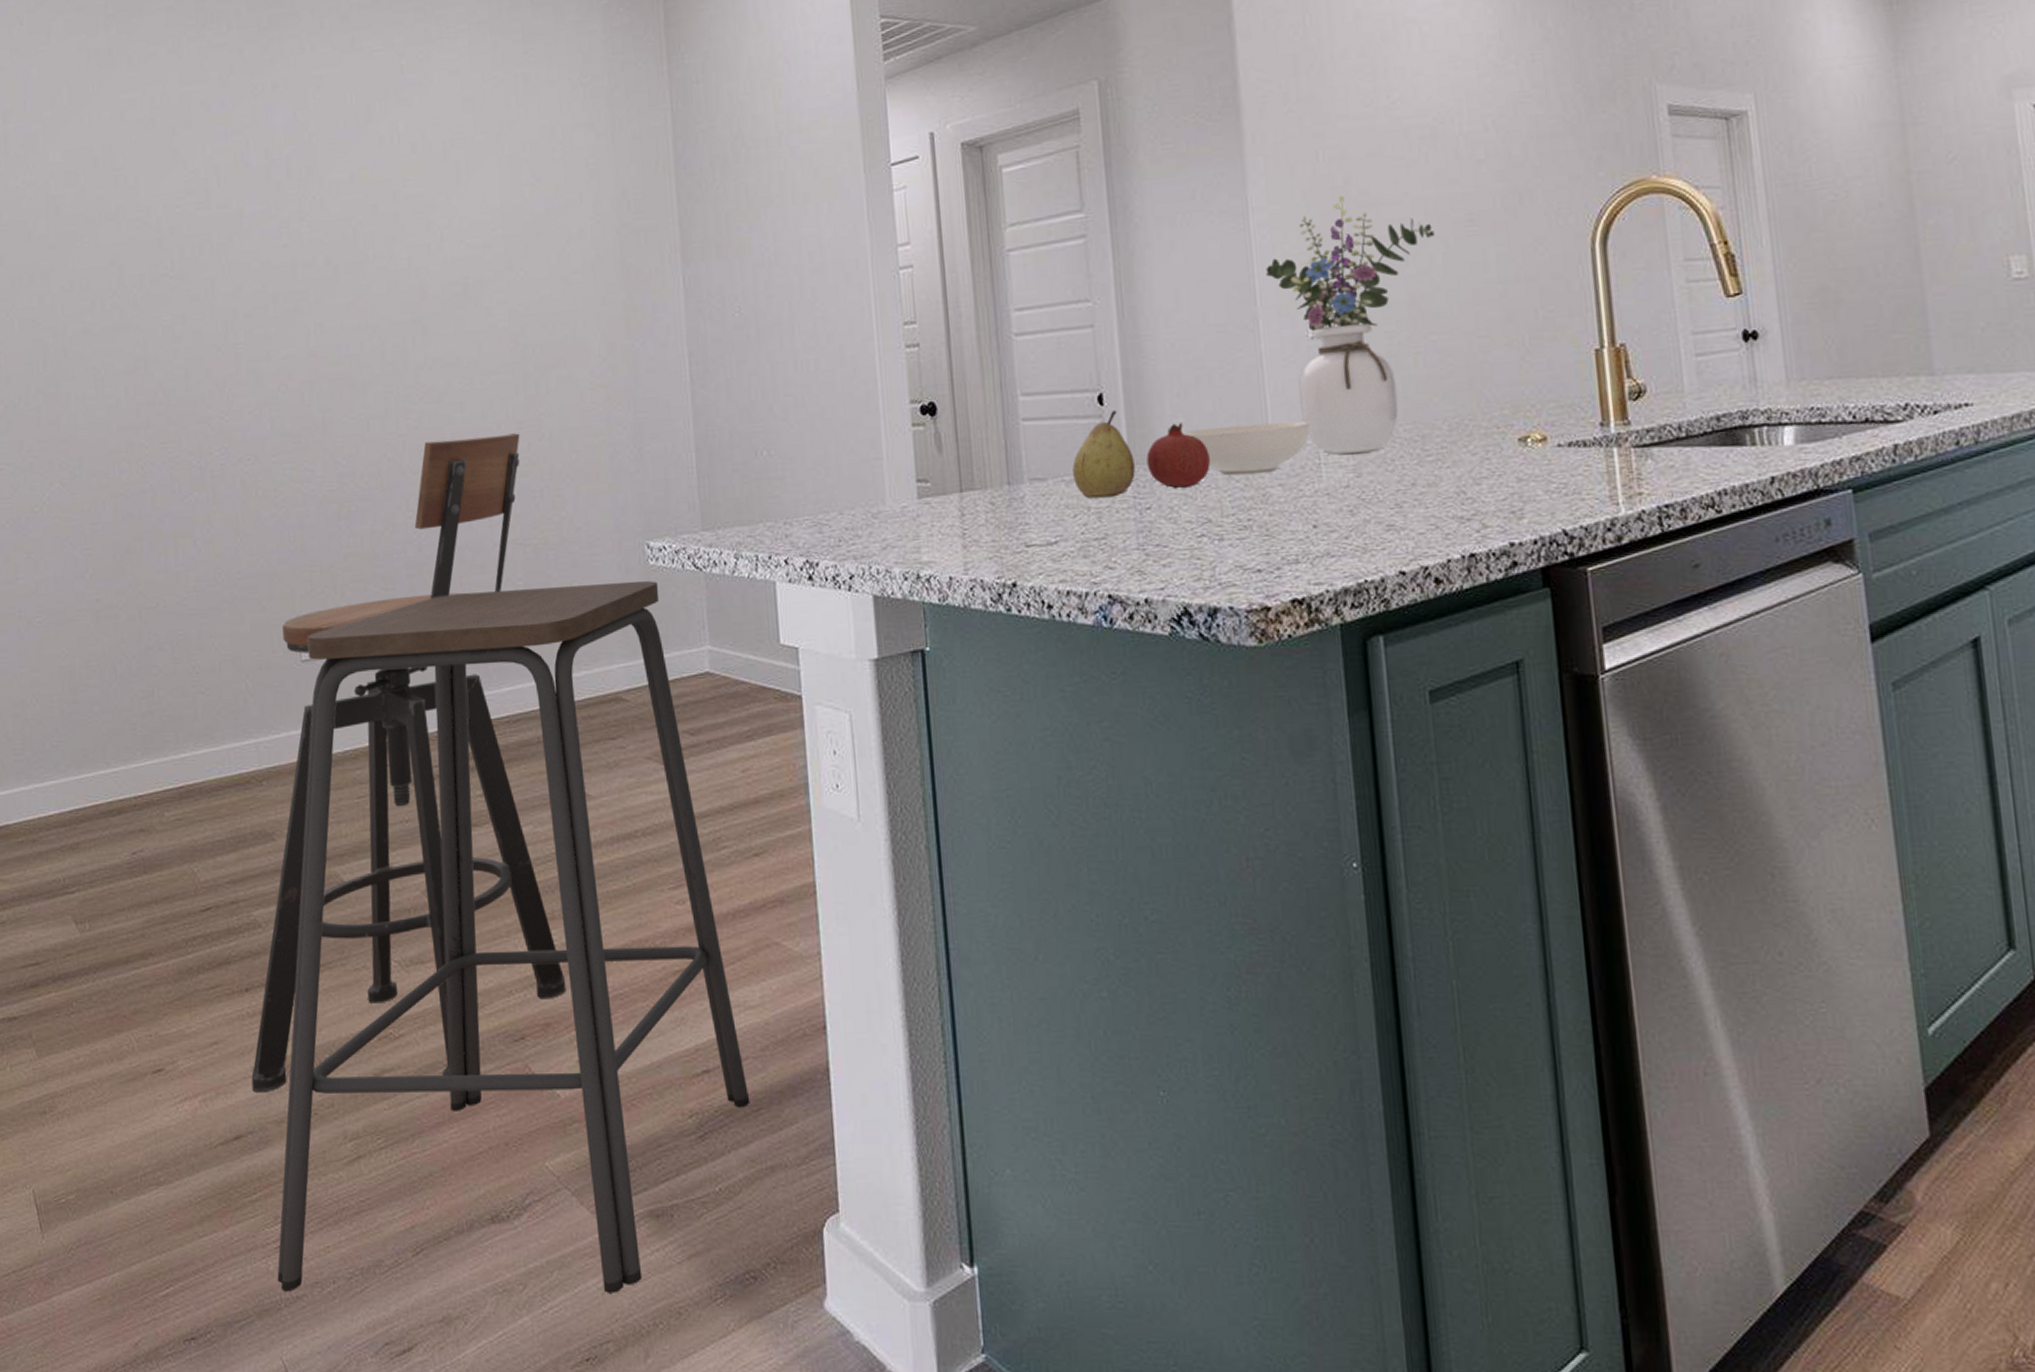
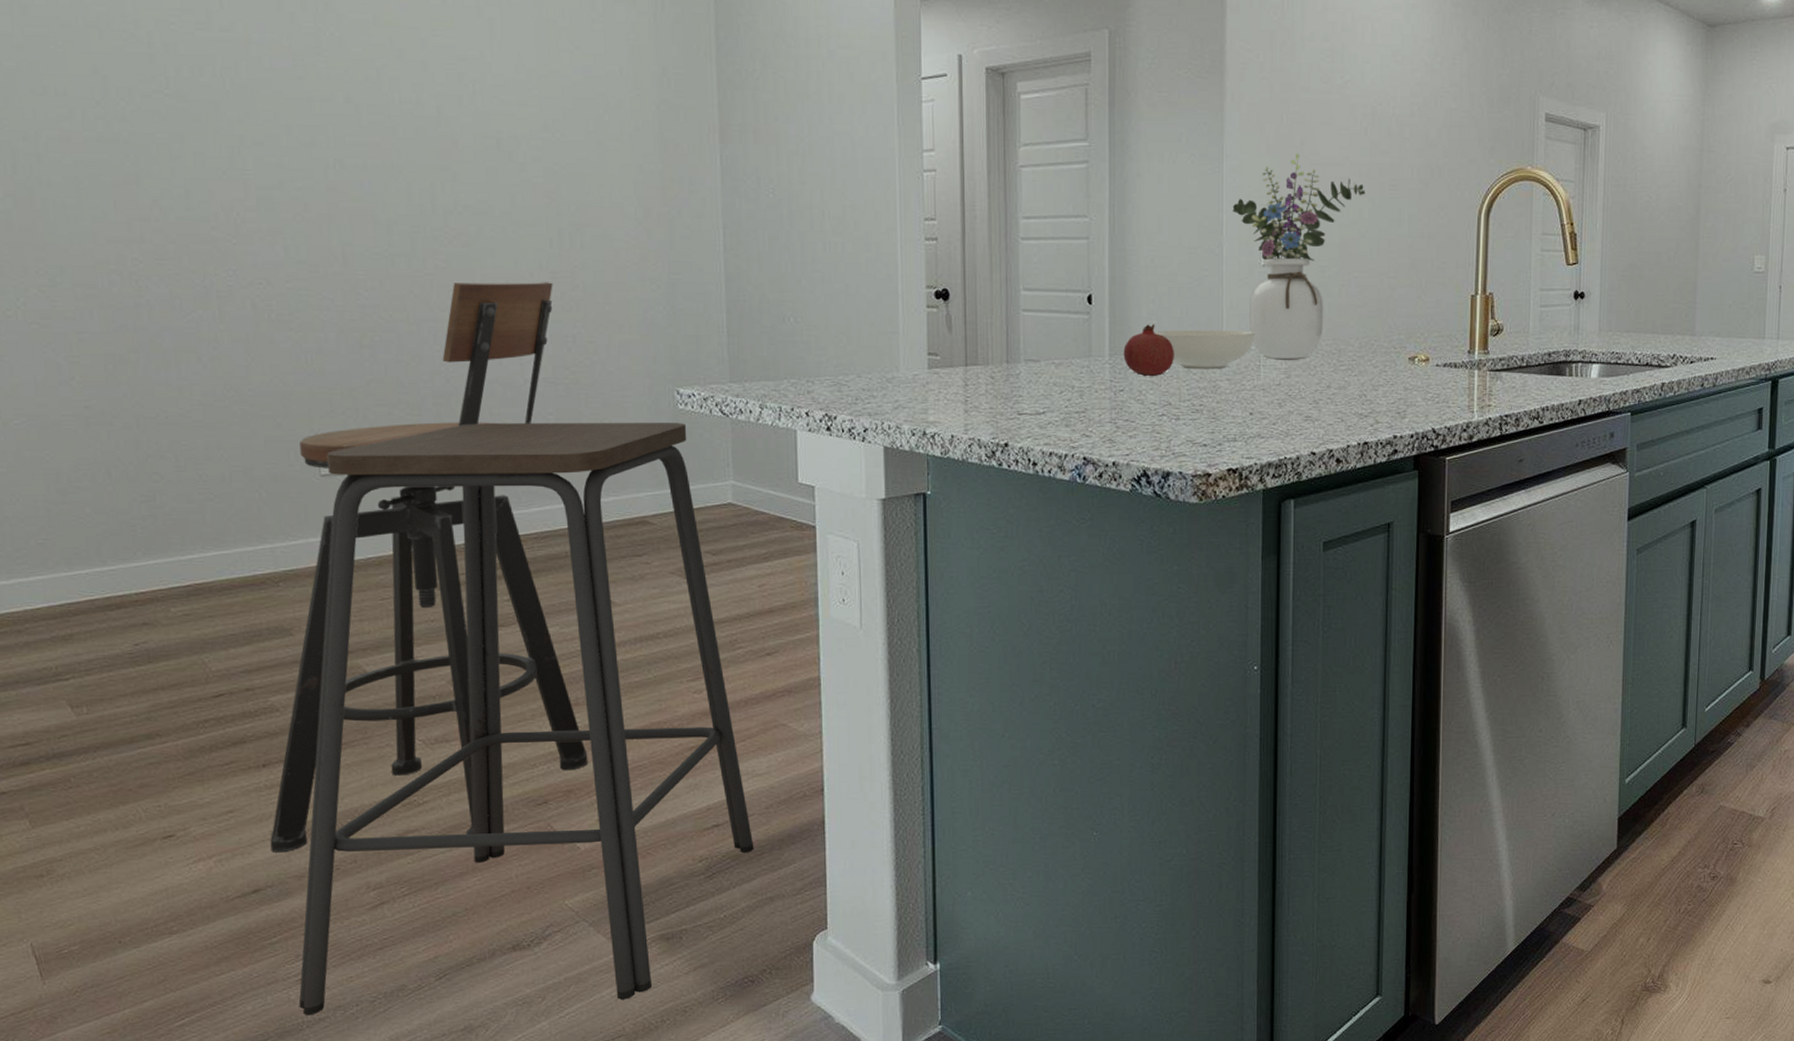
fruit: present [1072,410,1136,499] -> none [1062,309,1113,379]

